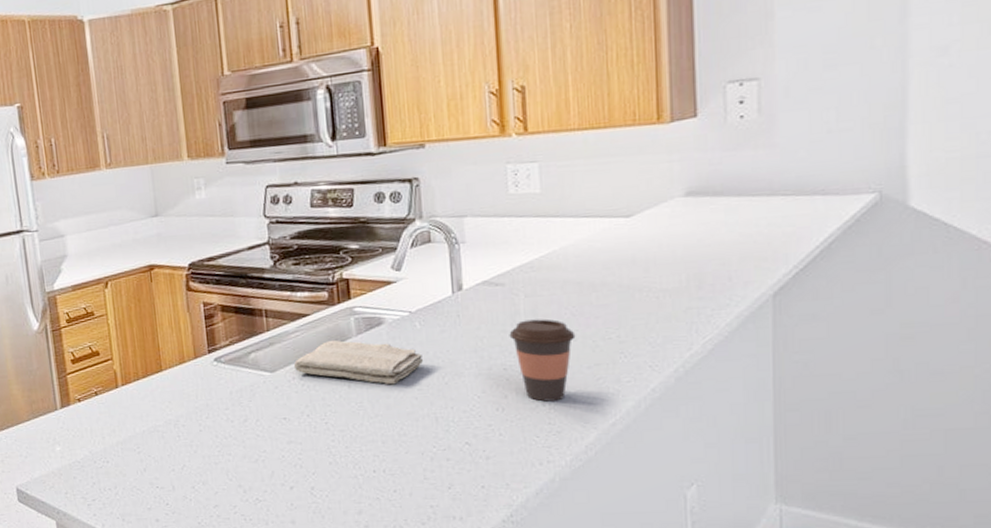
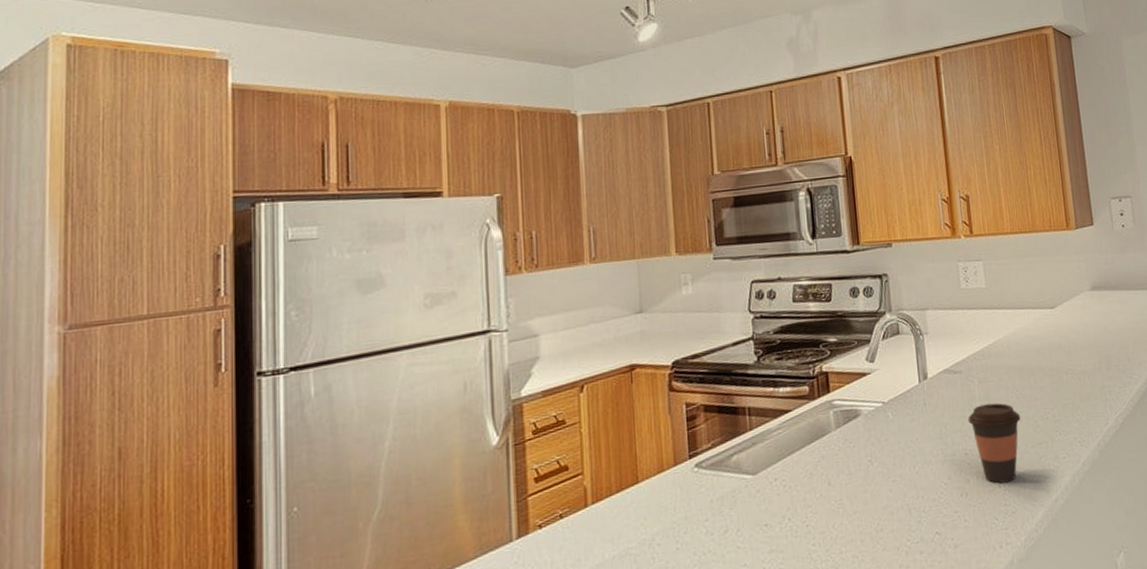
washcloth: present [293,339,423,385] -> none [775,435,896,479]

